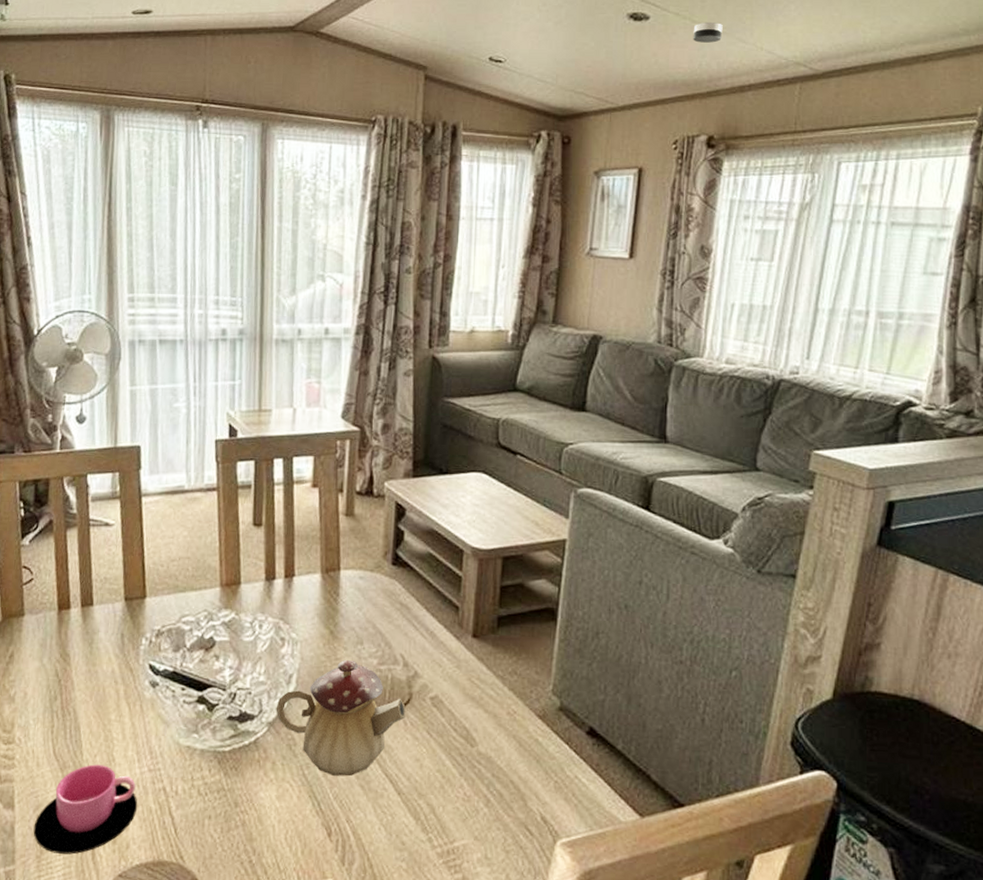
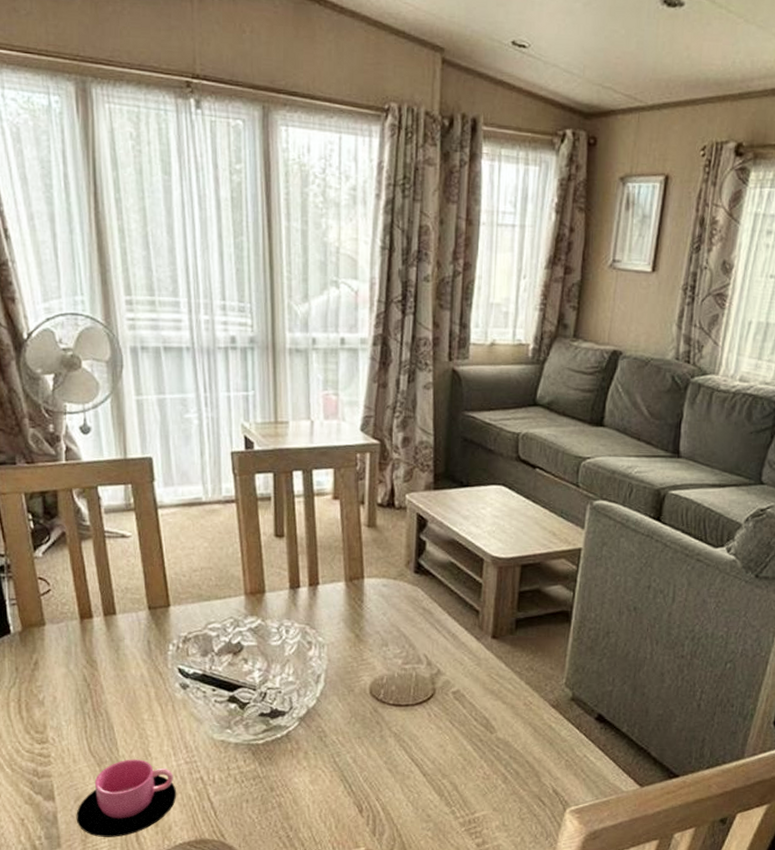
teapot: present [276,659,406,777] -> none [306,660,429,762]
smoke detector: present [693,21,723,43] -> none [728,12,760,38]

